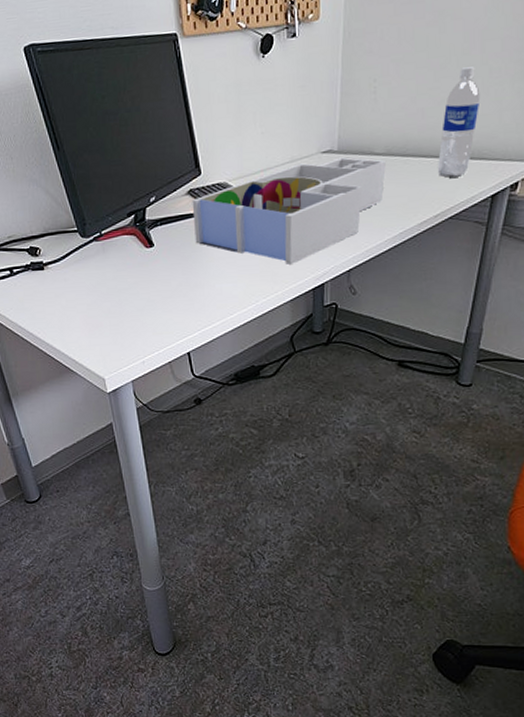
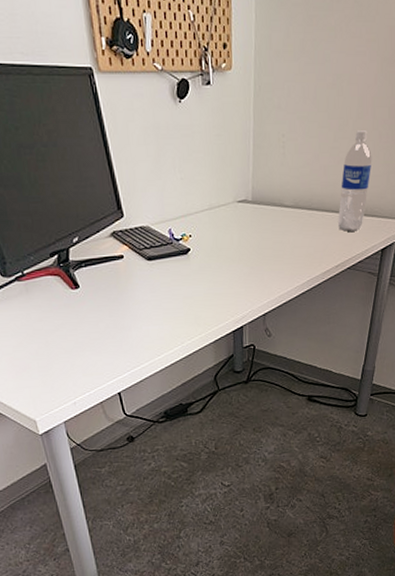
desk organizer: present [192,157,386,265] -> none [115,207,294,308]

